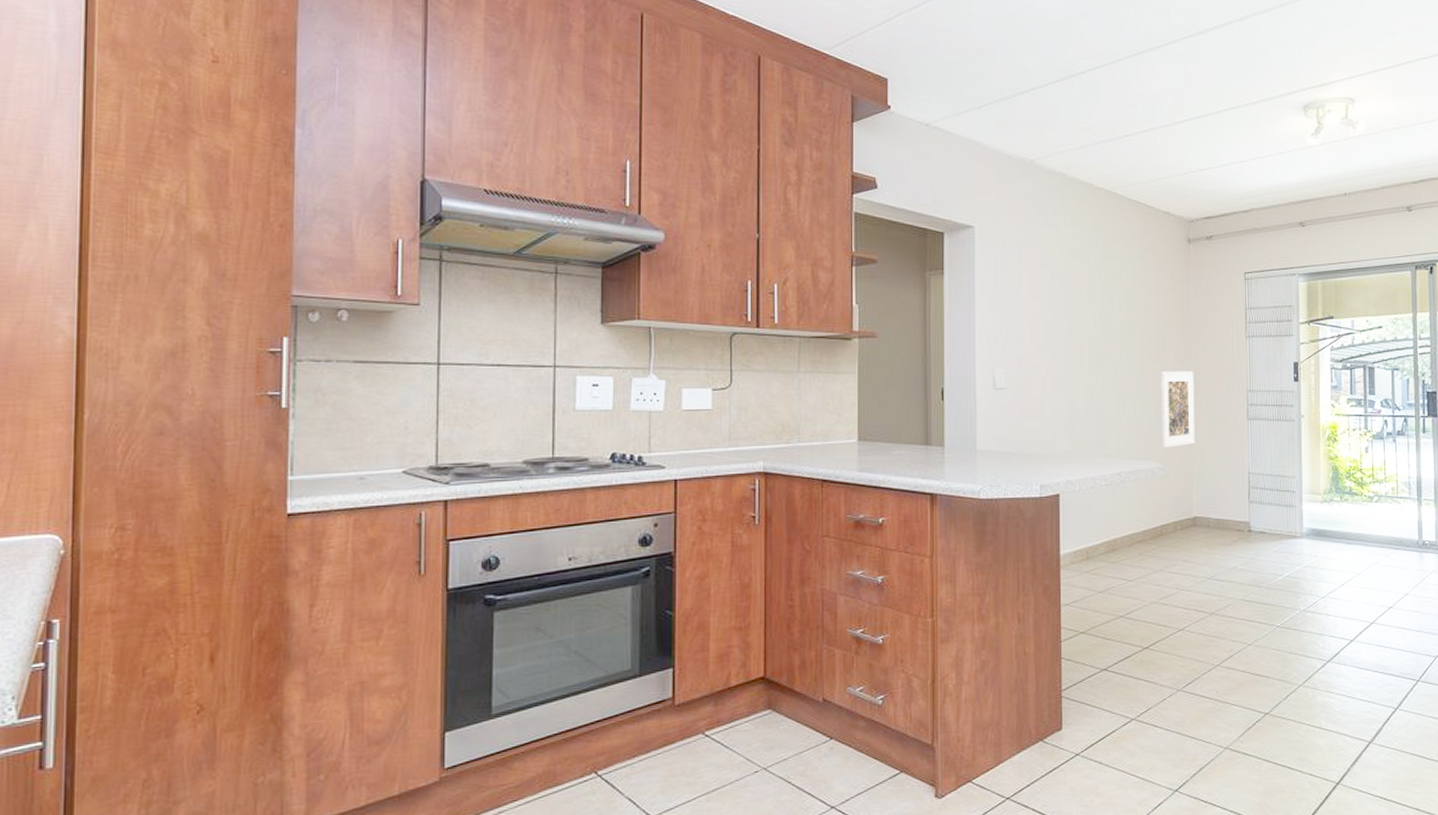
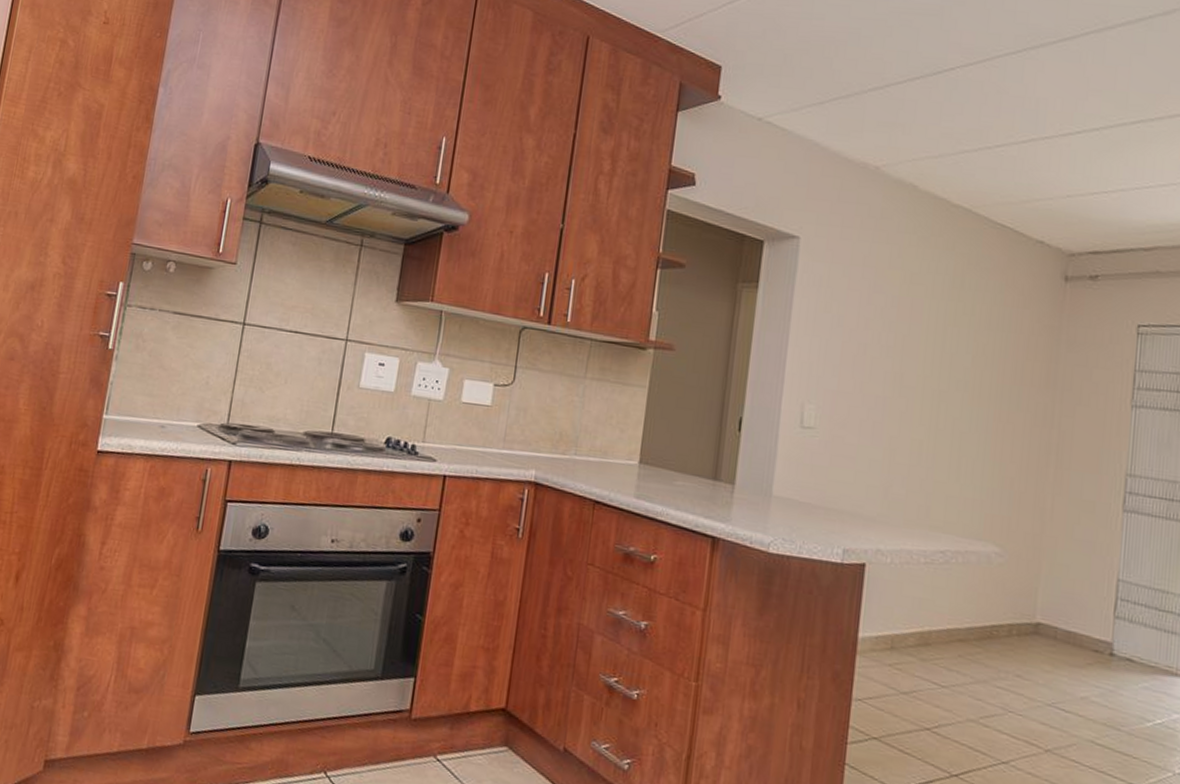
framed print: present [1160,371,1195,448] -> none [1002,434,1056,531]

